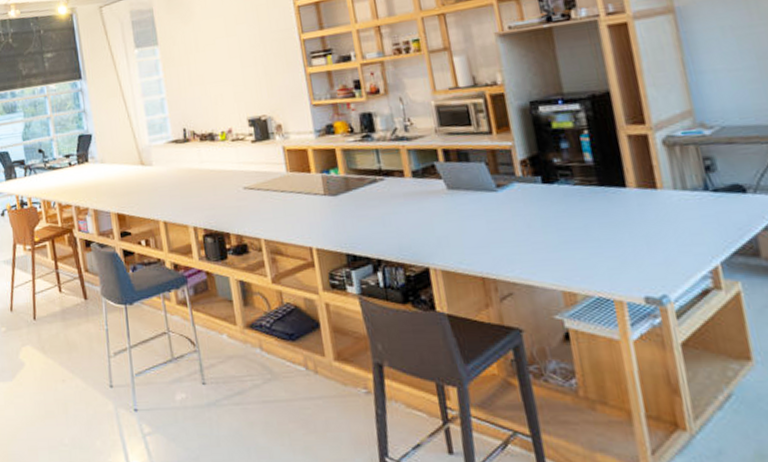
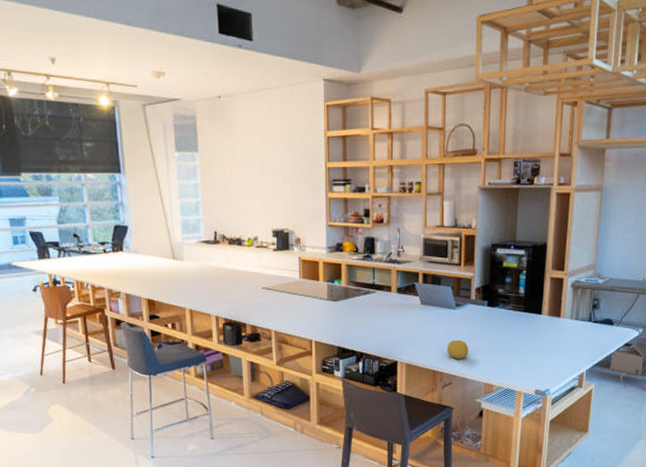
fruit: none [495,232,529,259] -> present [447,339,469,359]

